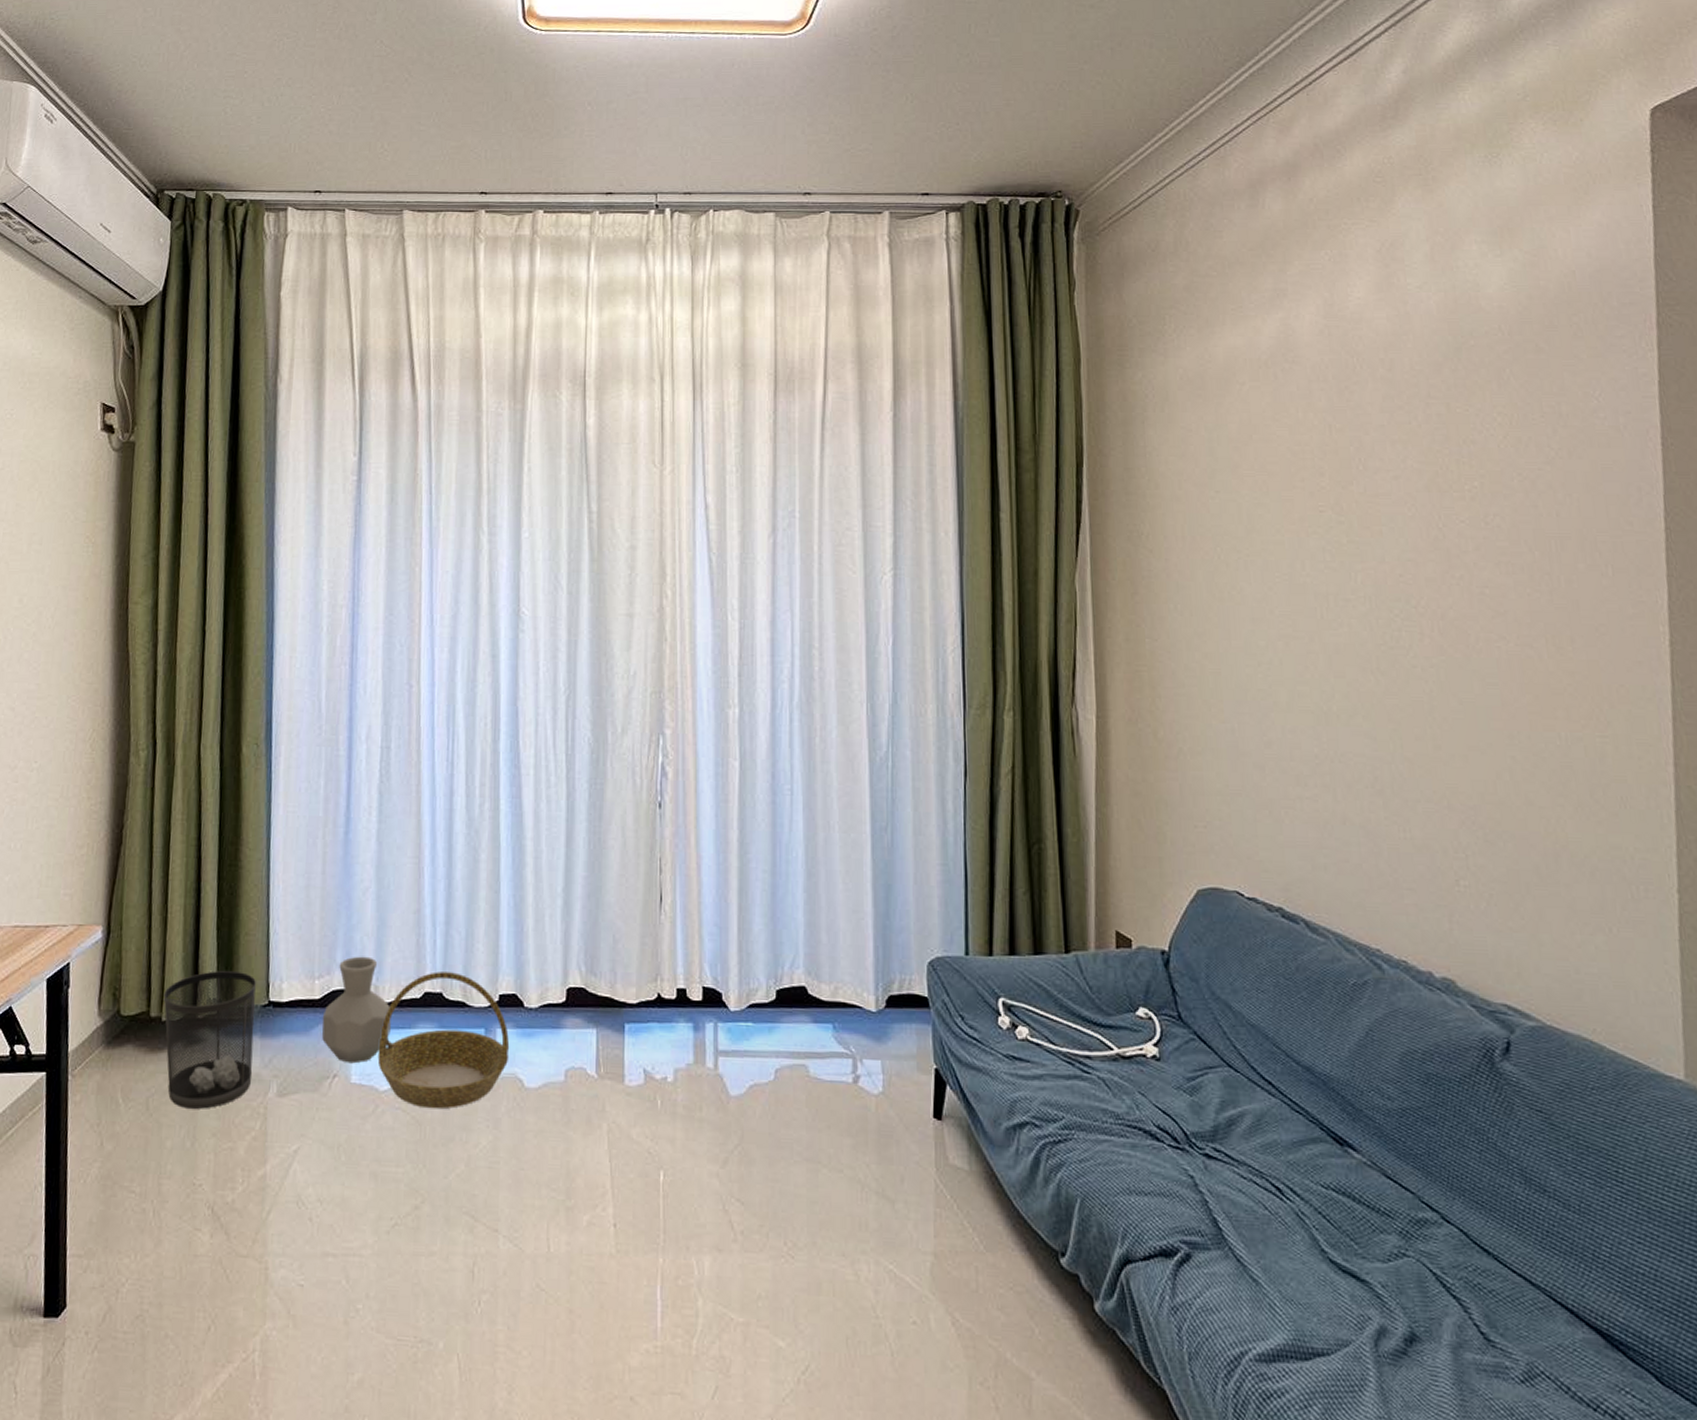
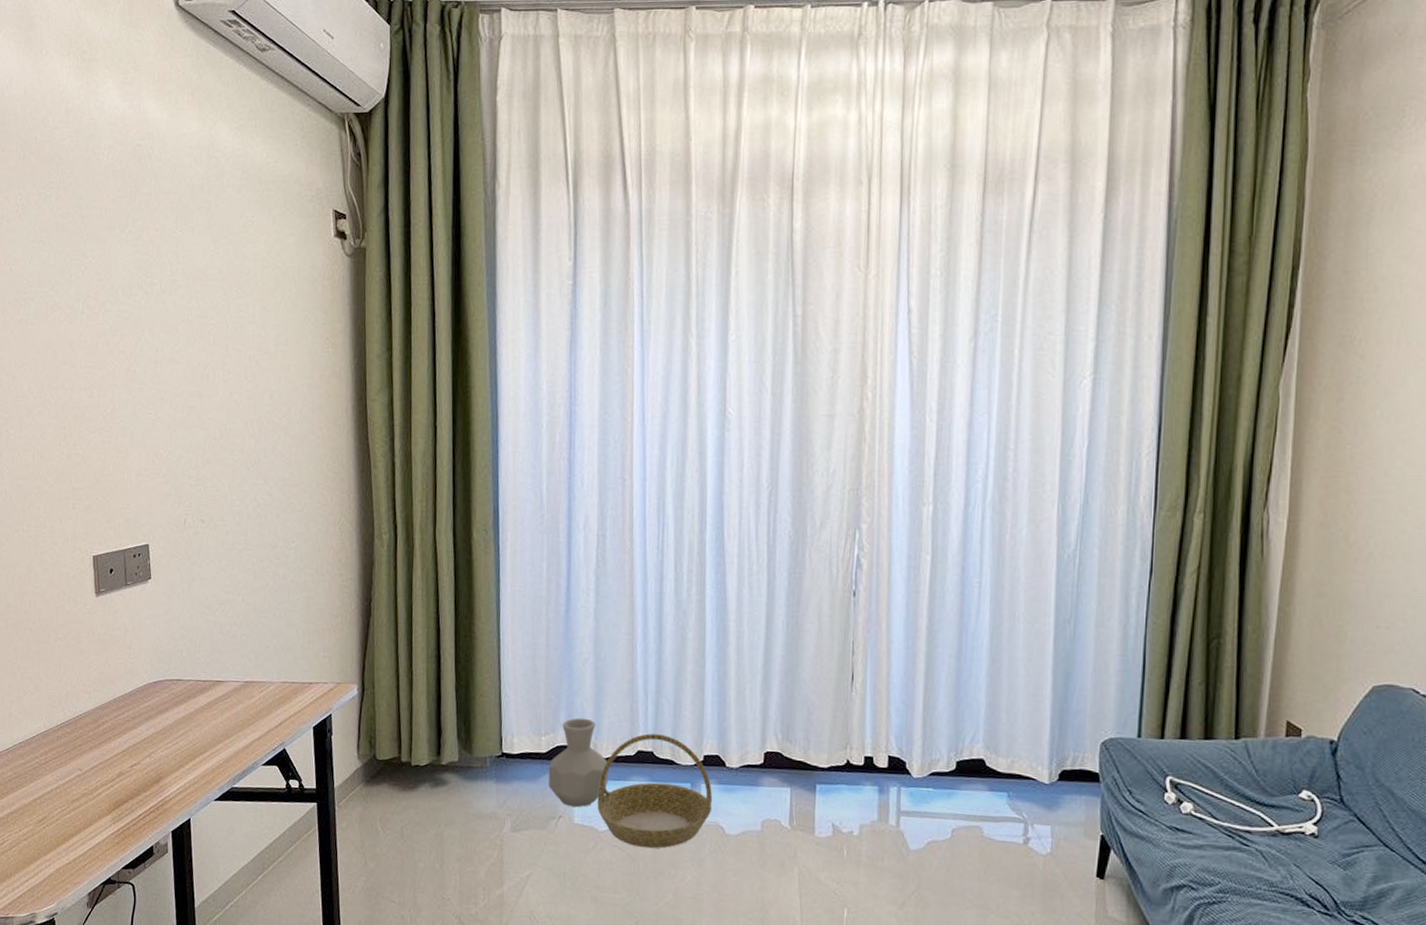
waste bin: present [163,971,256,1109] -> none [412,725,491,839]

